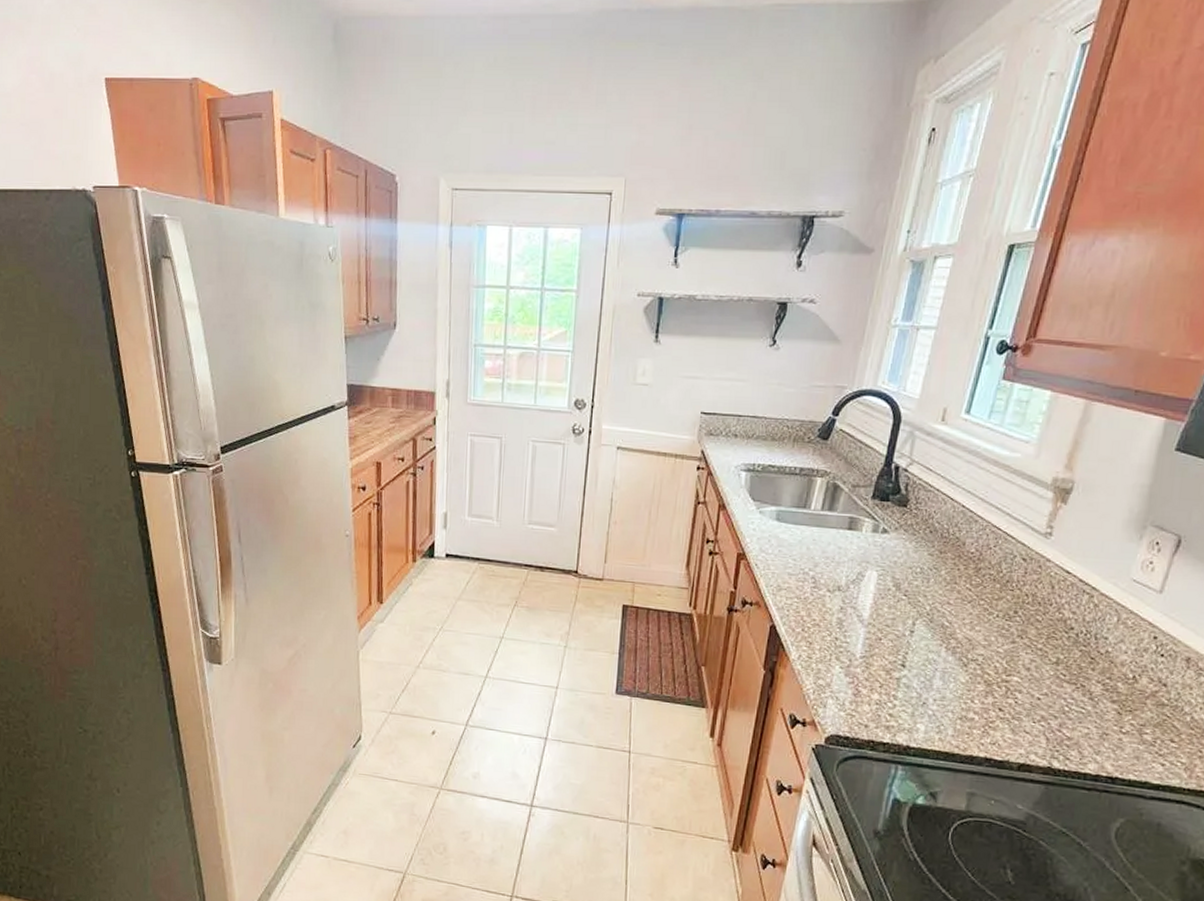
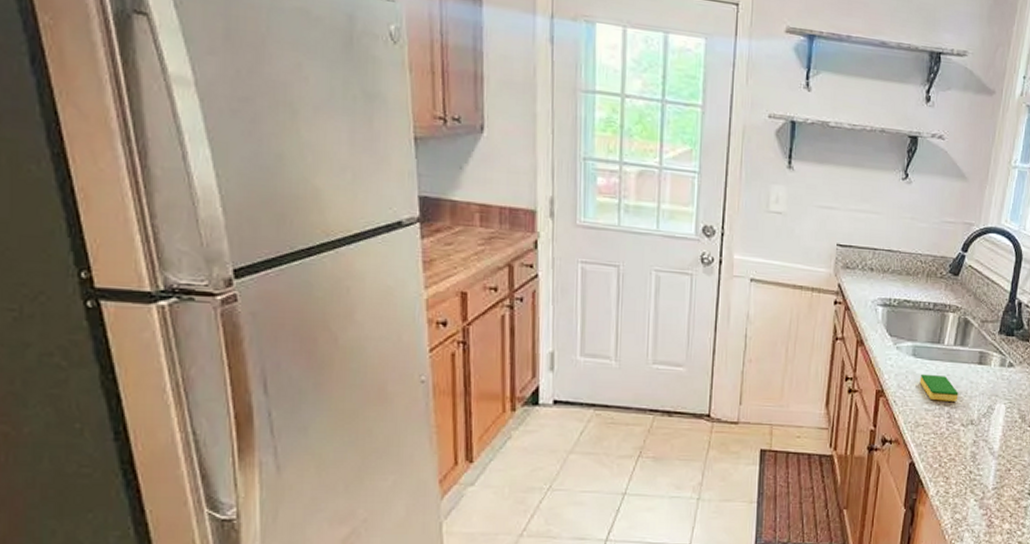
dish sponge: none [783,538,825,567] -> present [919,374,959,402]

